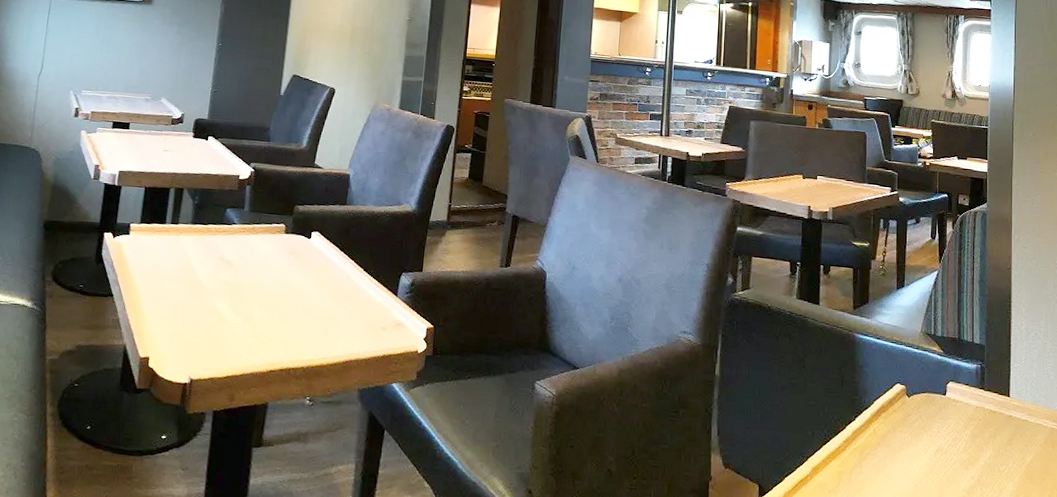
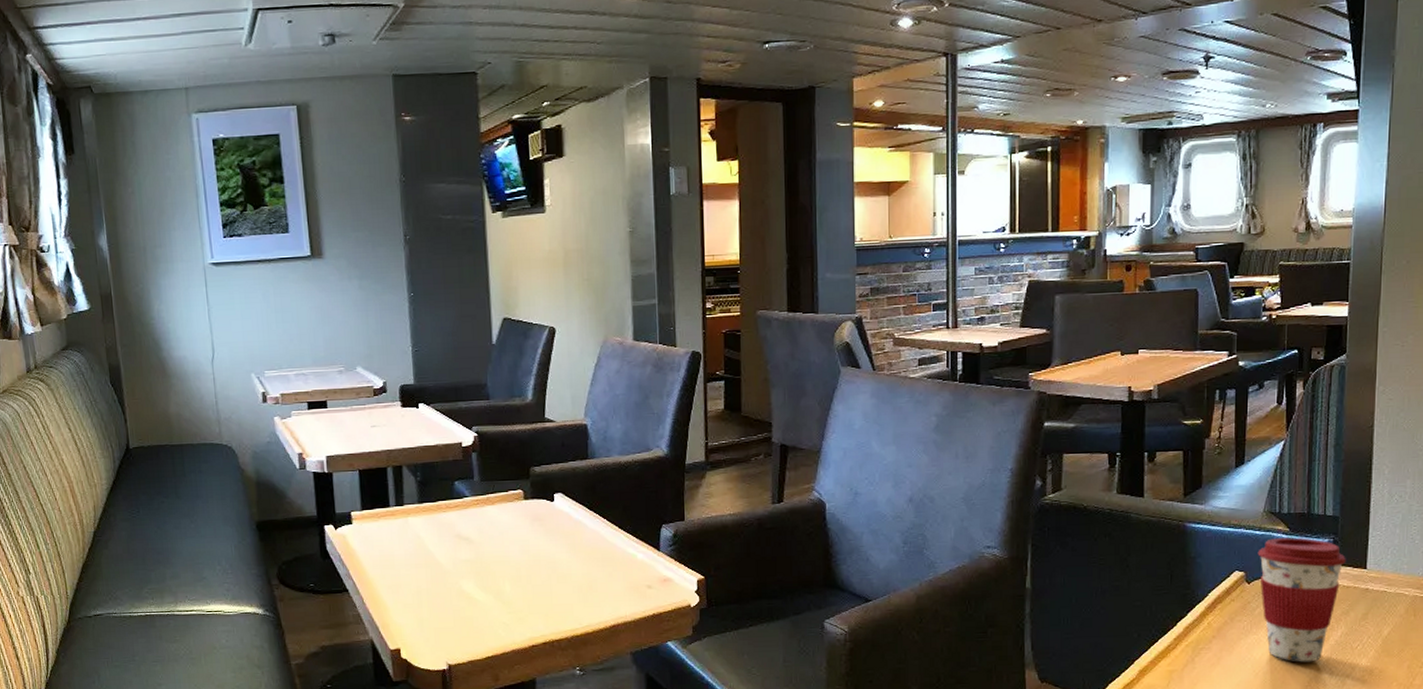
coffee cup: none [916,358,992,480] -> present [1257,537,1346,662]

